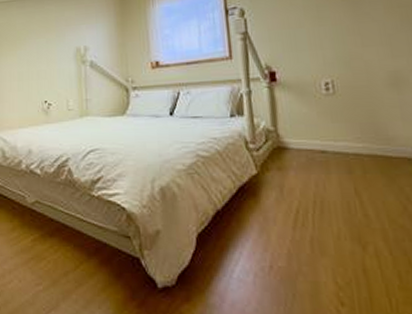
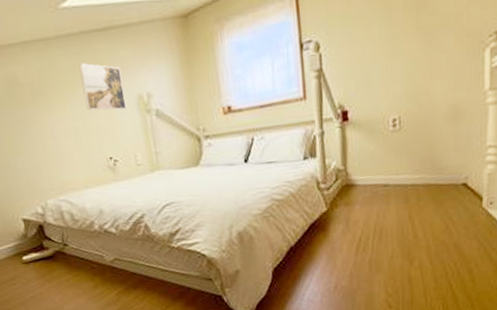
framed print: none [31,20,65,60] -> present [78,63,127,111]

